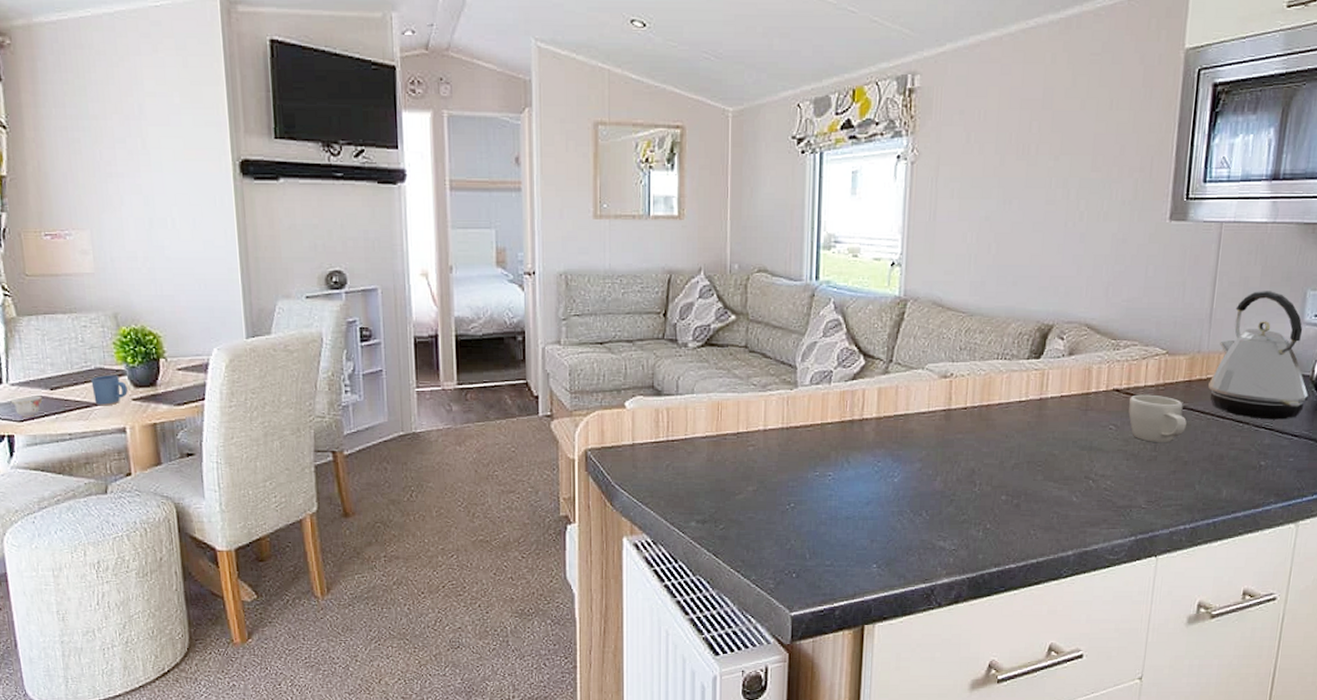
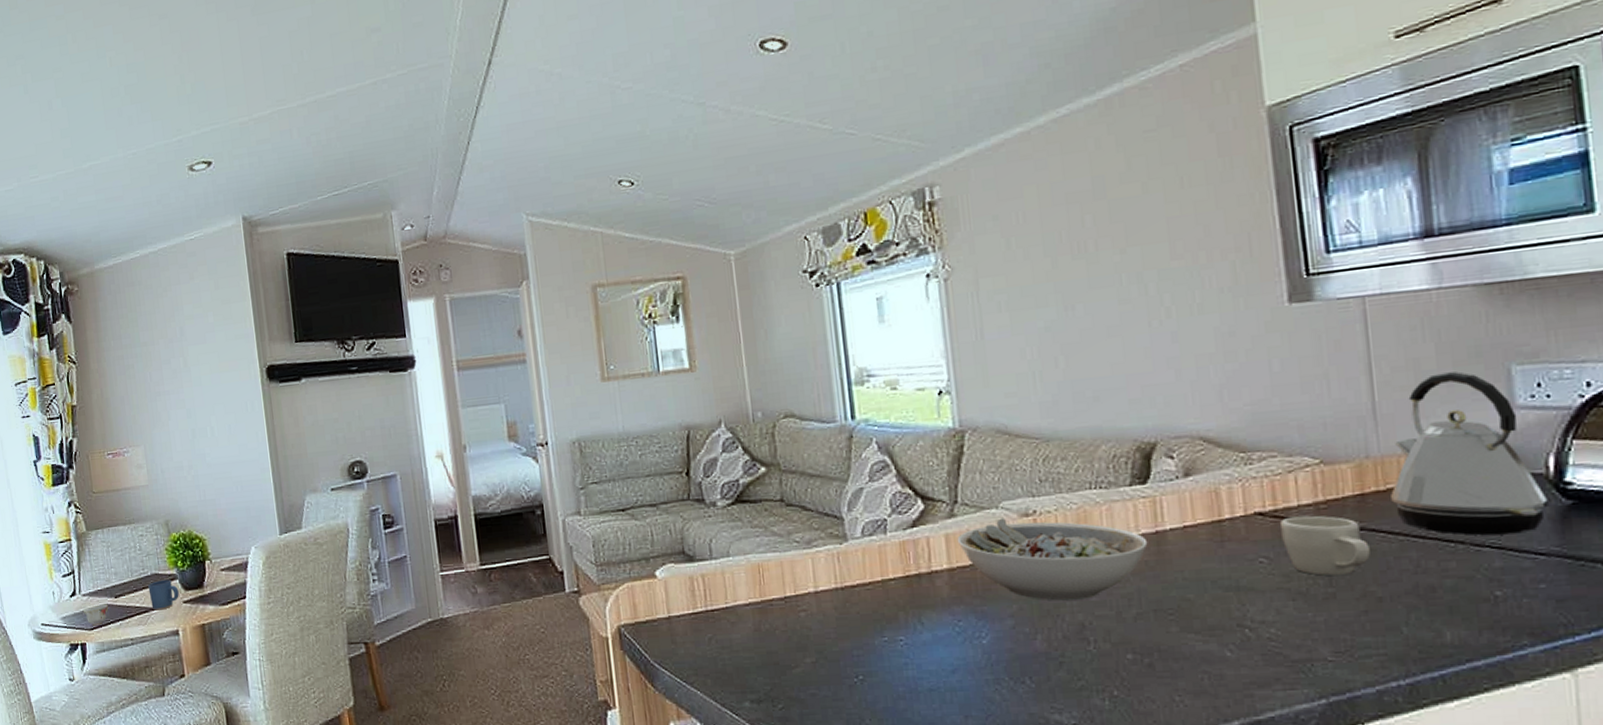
bowl: none [887,378,1033,450] -> present [957,518,1148,601]

